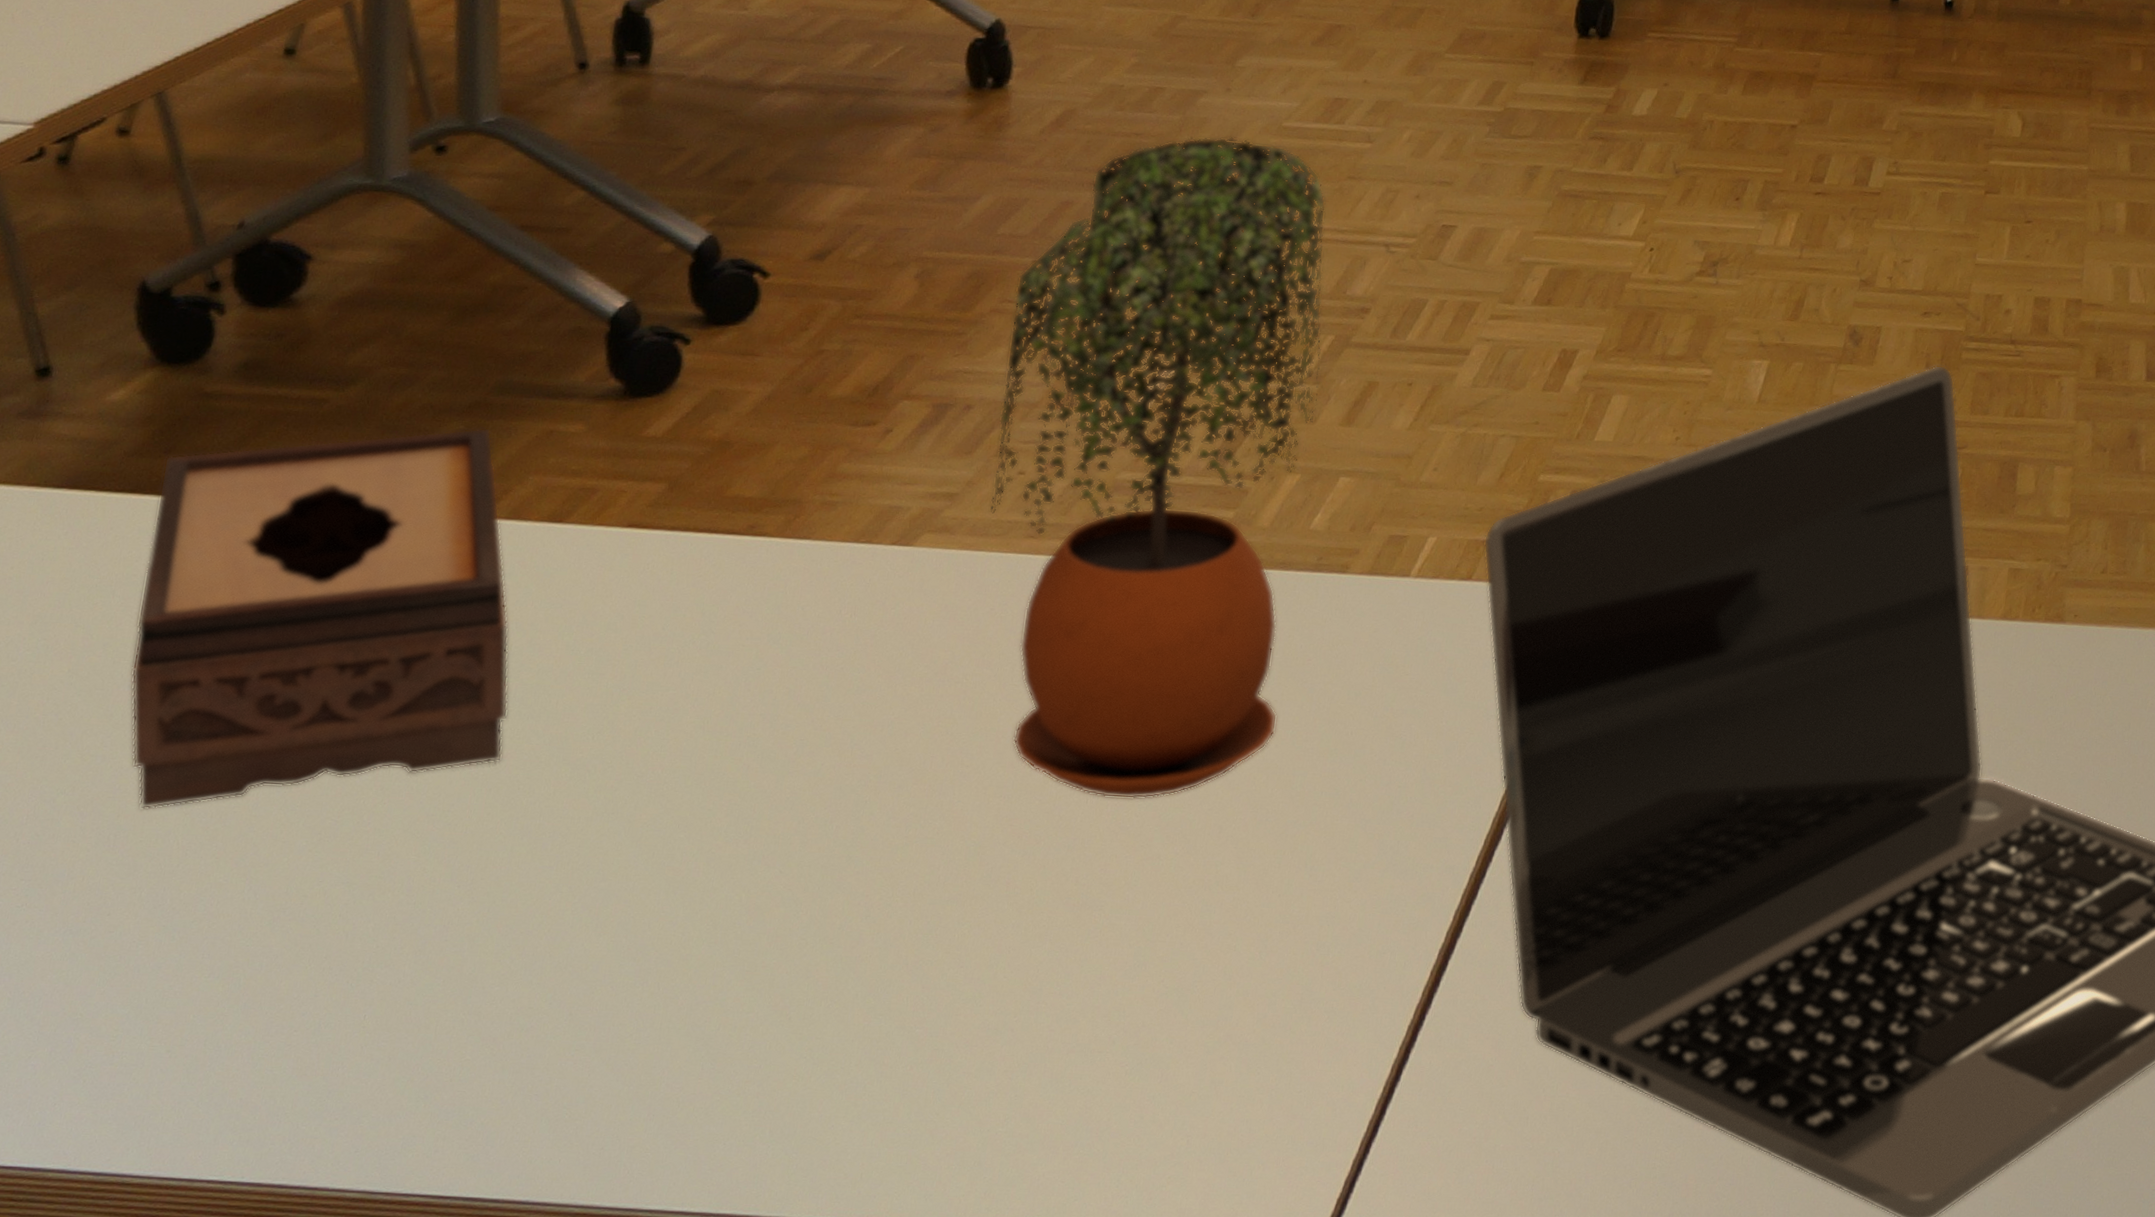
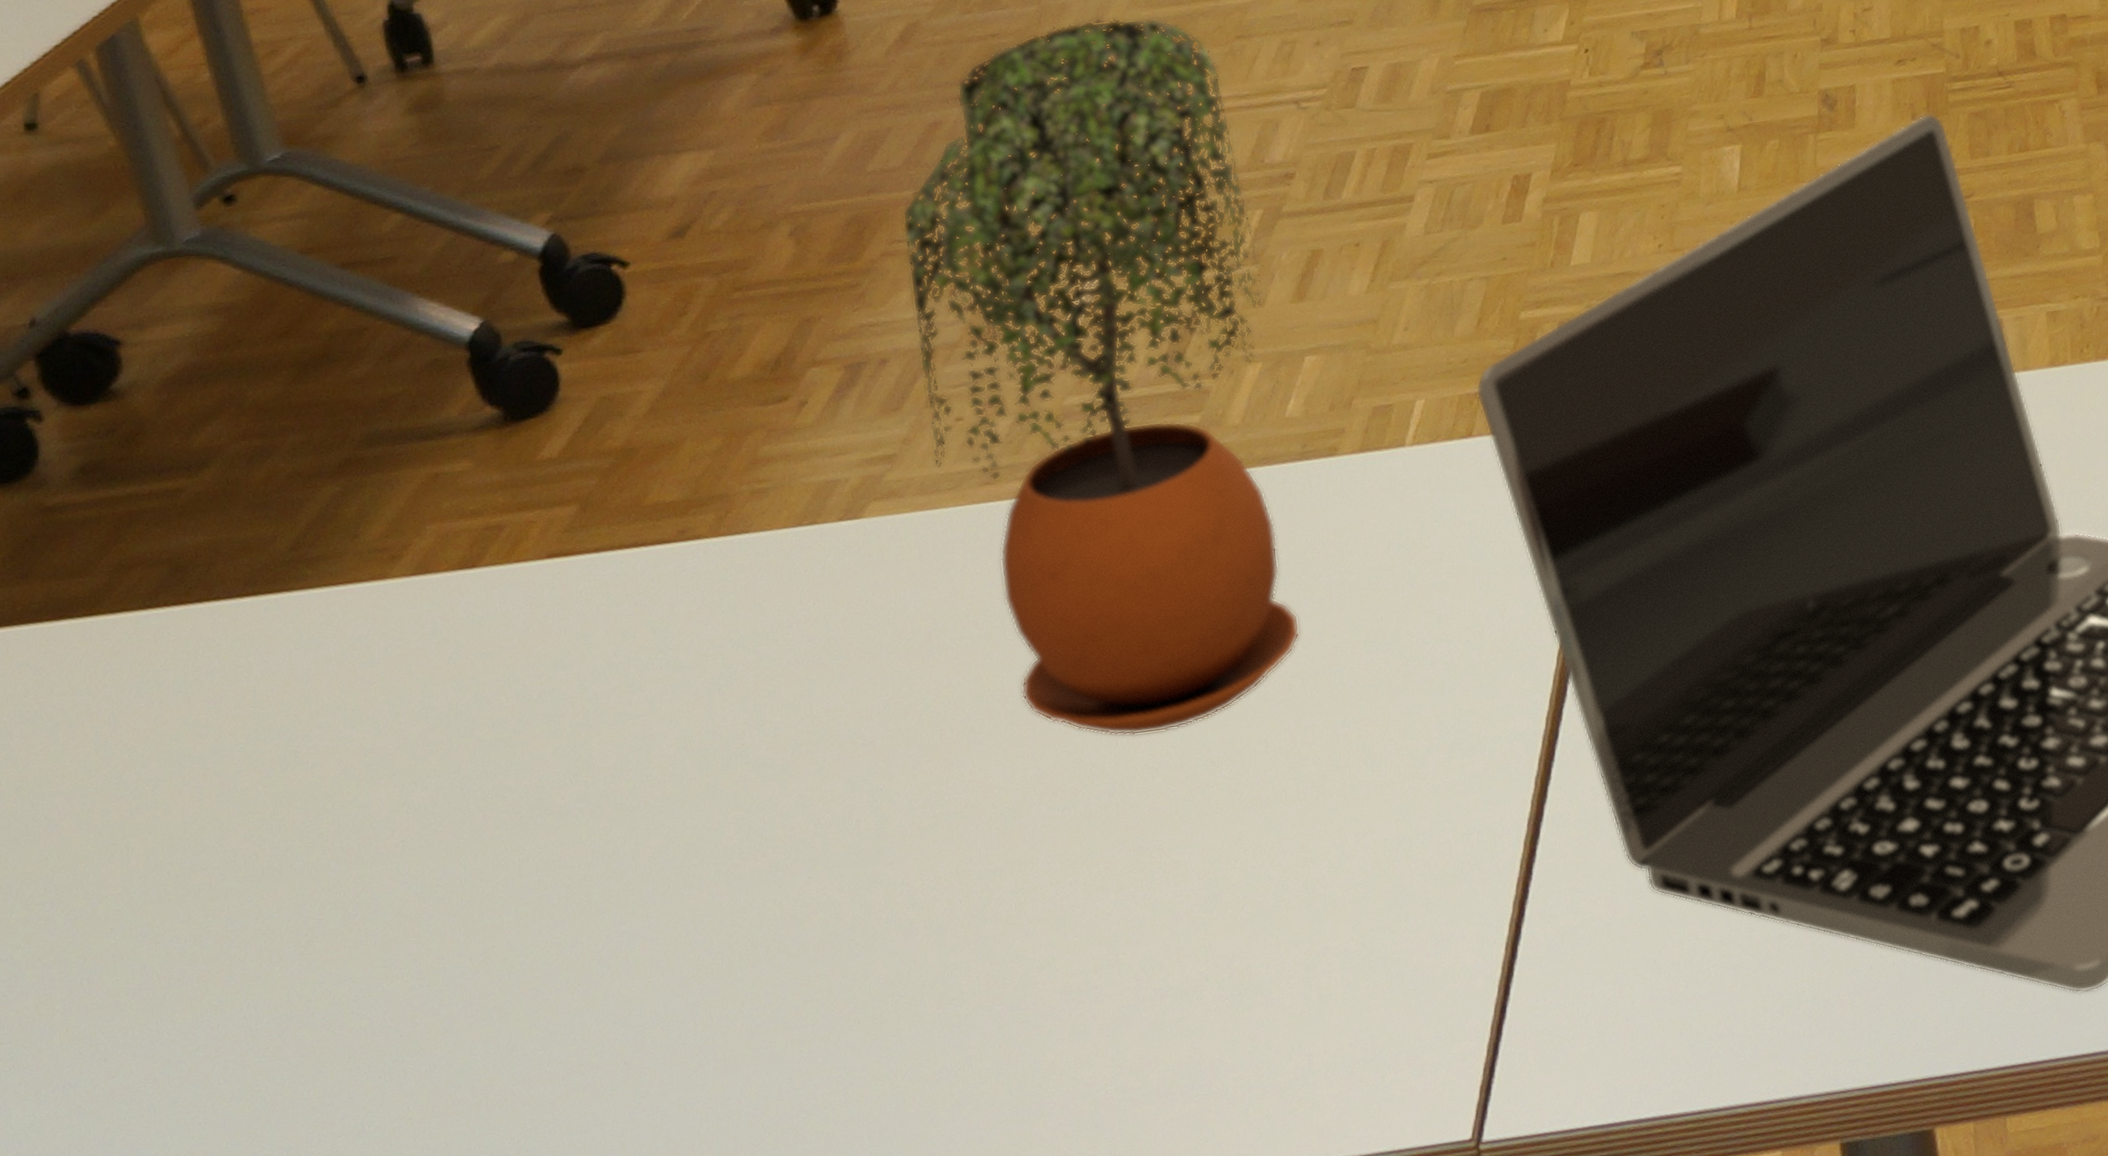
tissue box: present [131,428,509,810] -> none [24,485,480,948]

